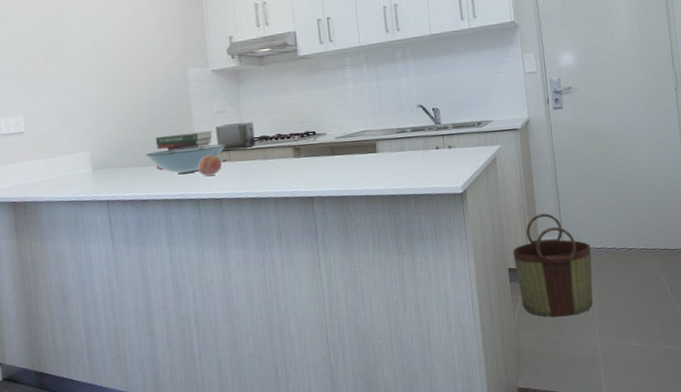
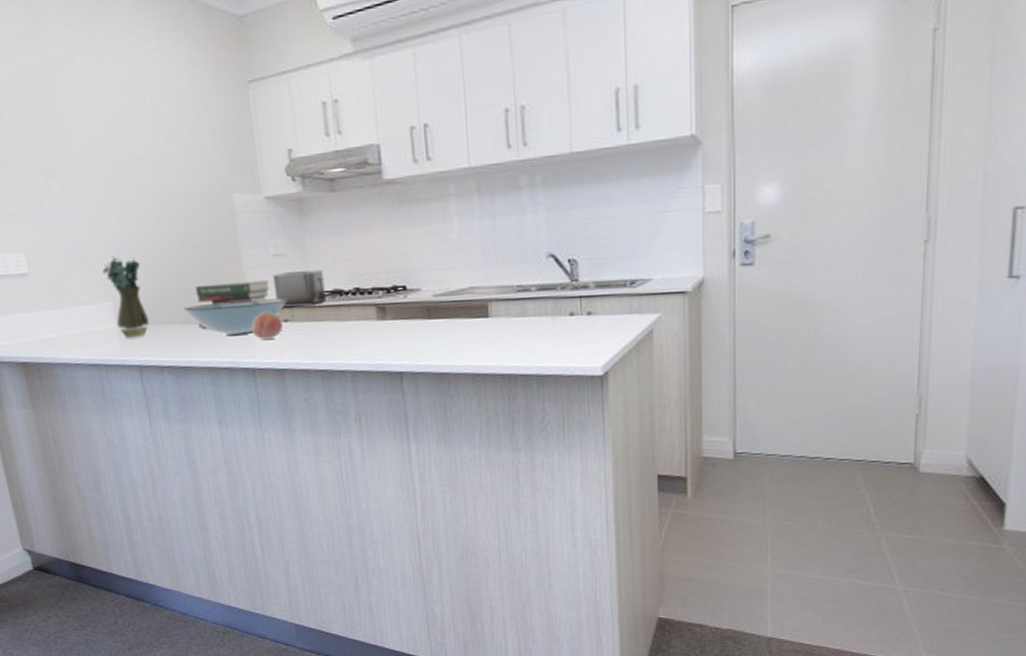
vase: none [84,116,118,179] -> present [102,256,150,338]
shopping bag: present [512,213,593,317] -> none [665,407,772,538]

